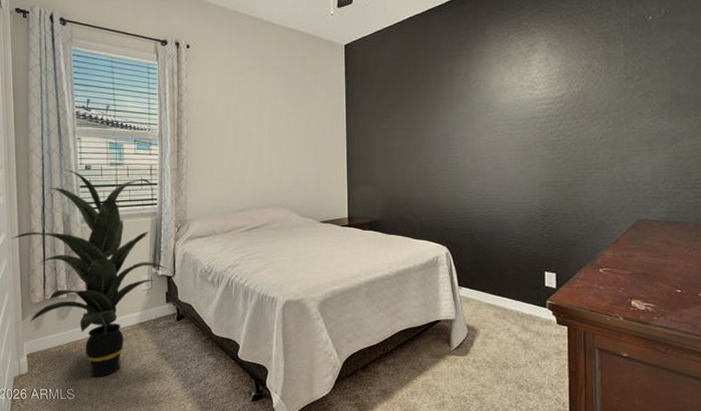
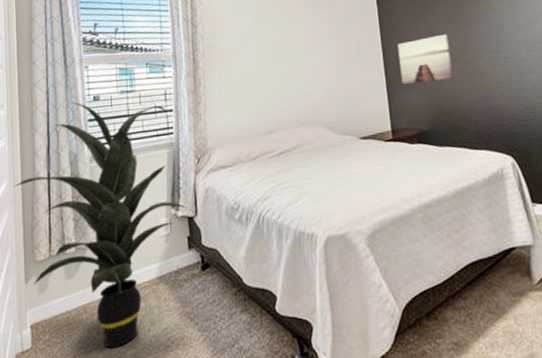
wall art: none [360,138,405,180] -> present [397,33,453,84]

